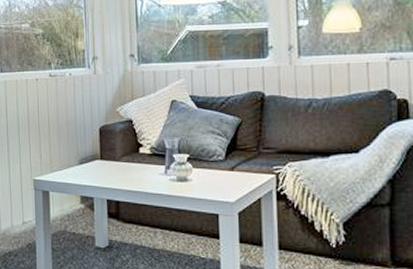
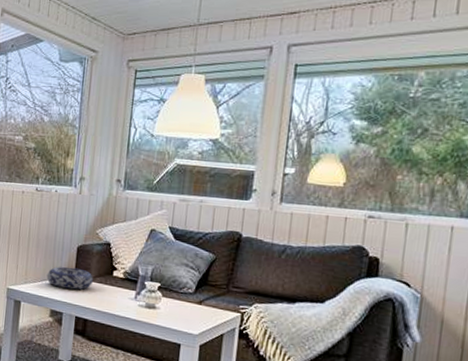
decorative bowl: none [72,150,120,172] -> present [46,267,93,290]

